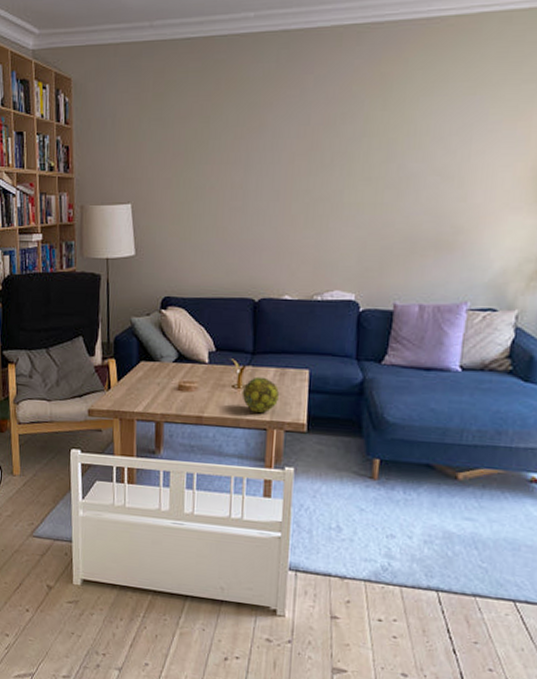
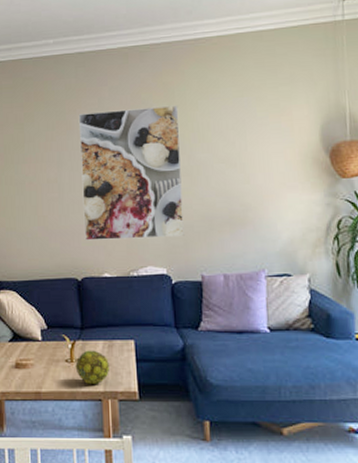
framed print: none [267,101,395,260] -> present [78,105,184,241]

